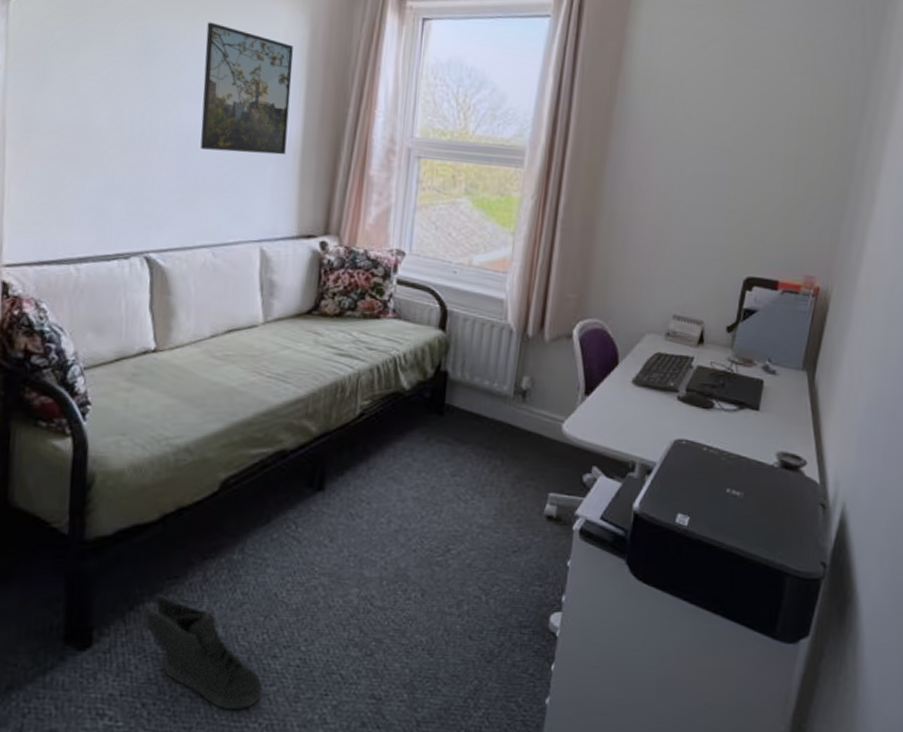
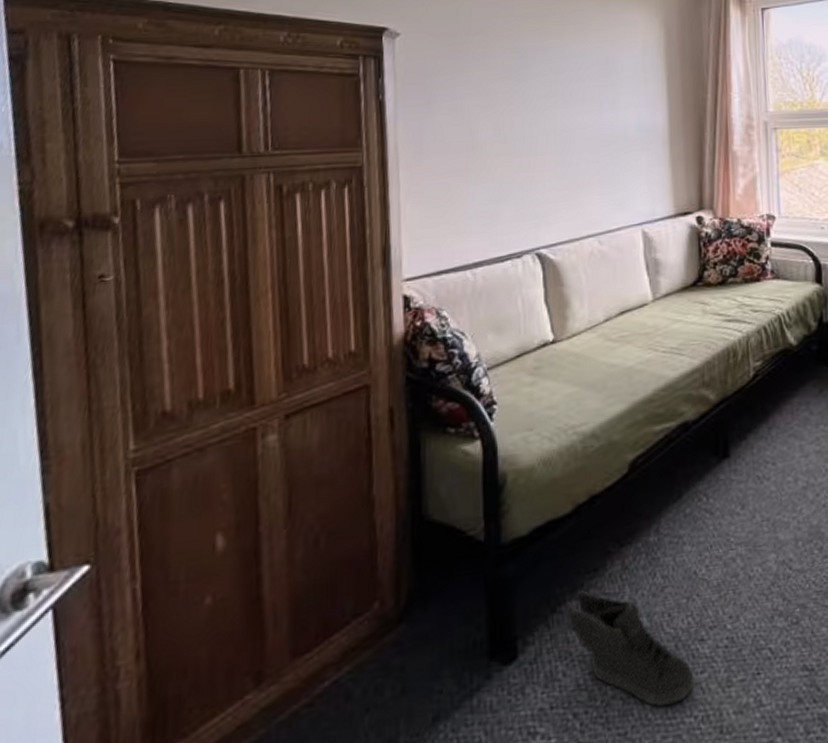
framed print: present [200,22,293,155] -> none [573,35,655,147]

